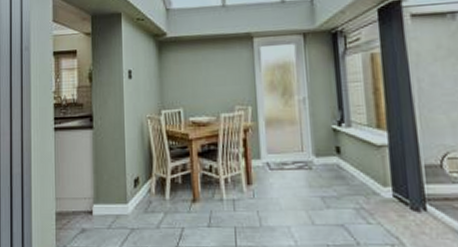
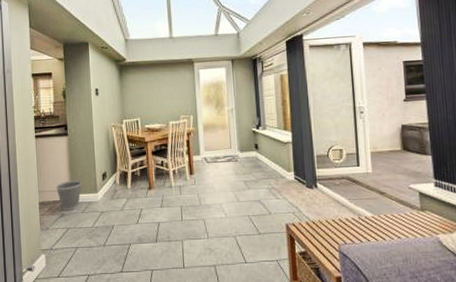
wastebasket: none [76,186,108,226] -> present [55,180,82,212]

